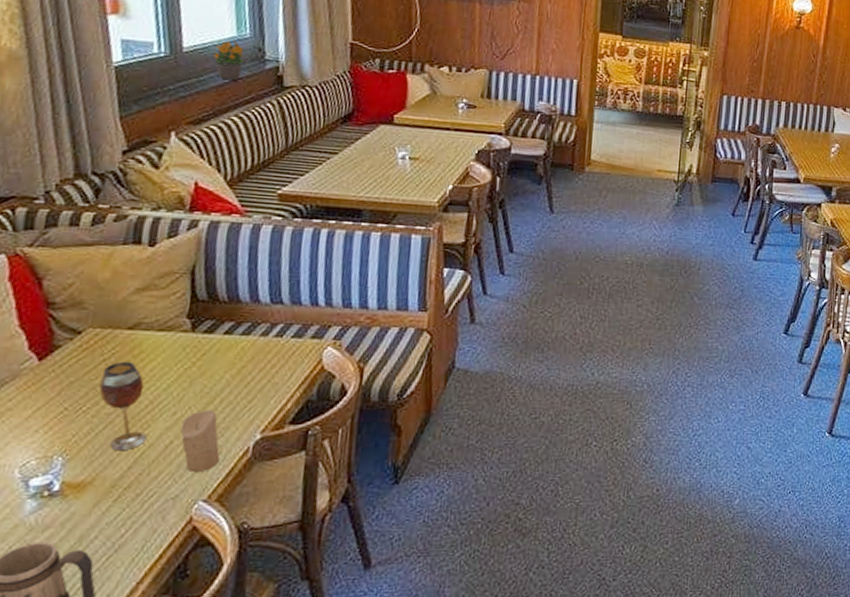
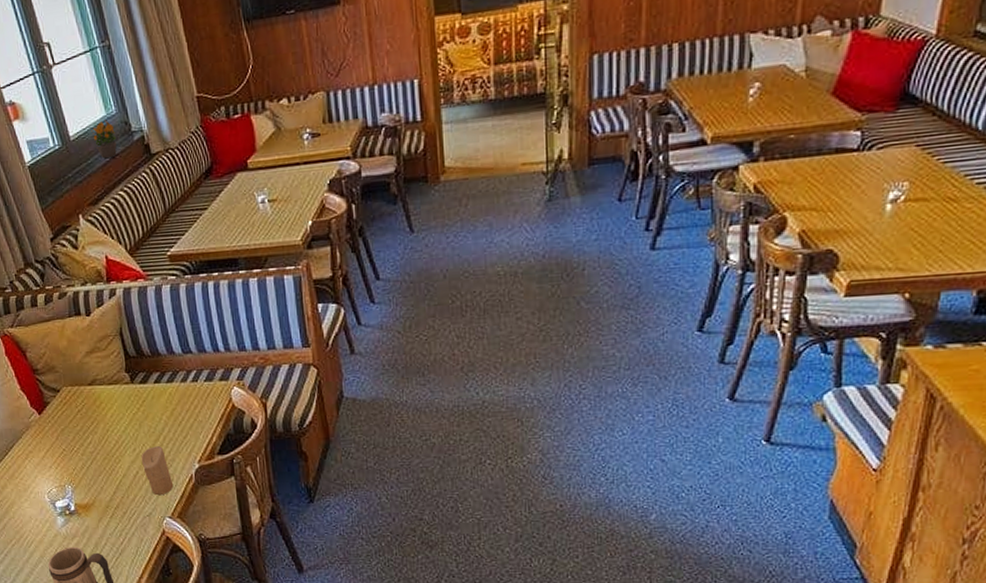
wineglass: present [99,361,146,451] -> none [80,411,120,480]

